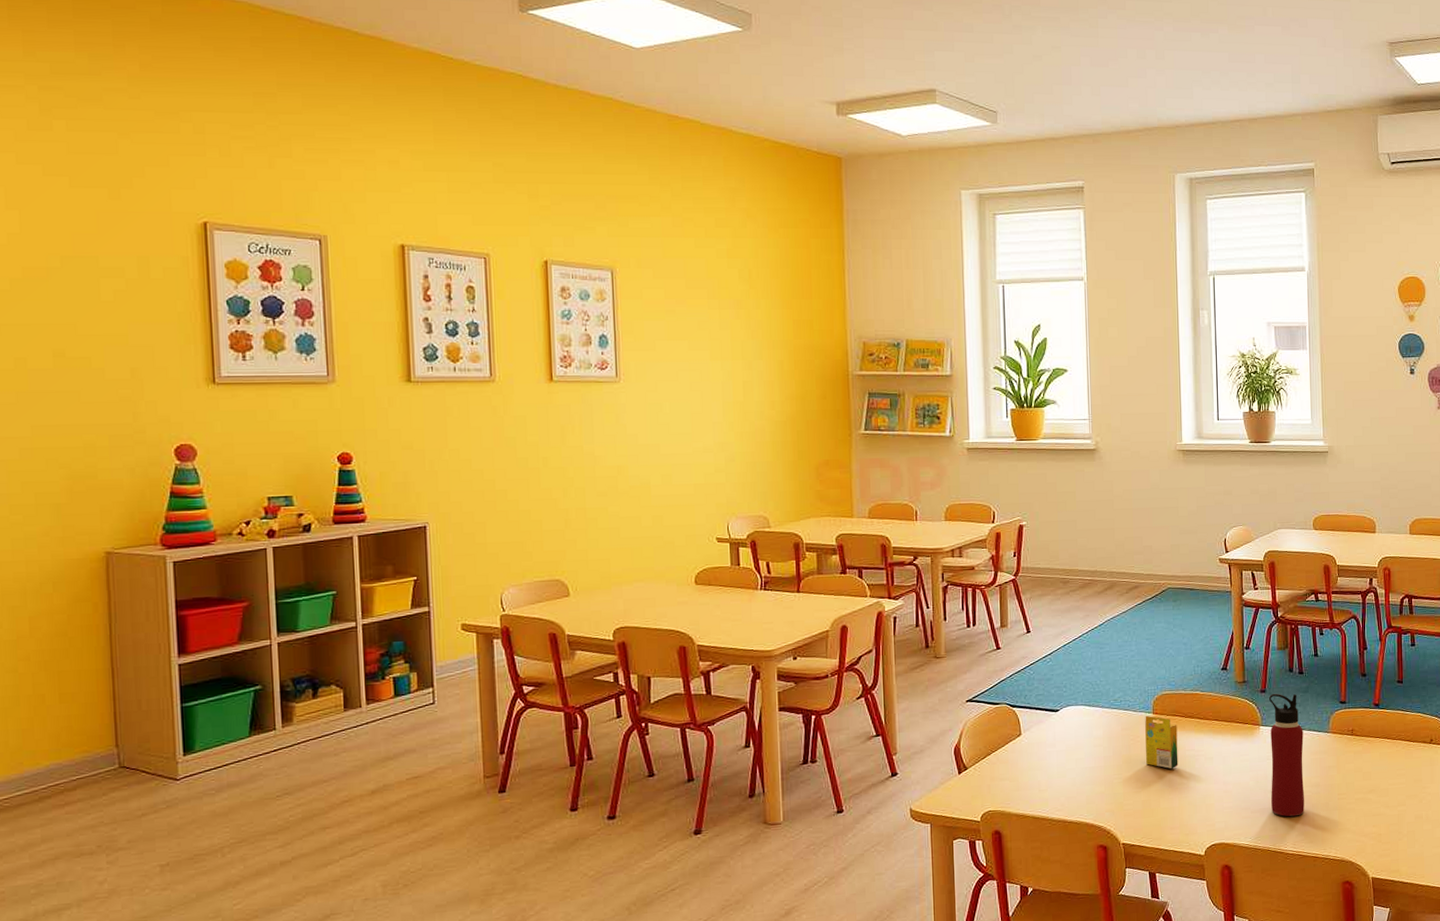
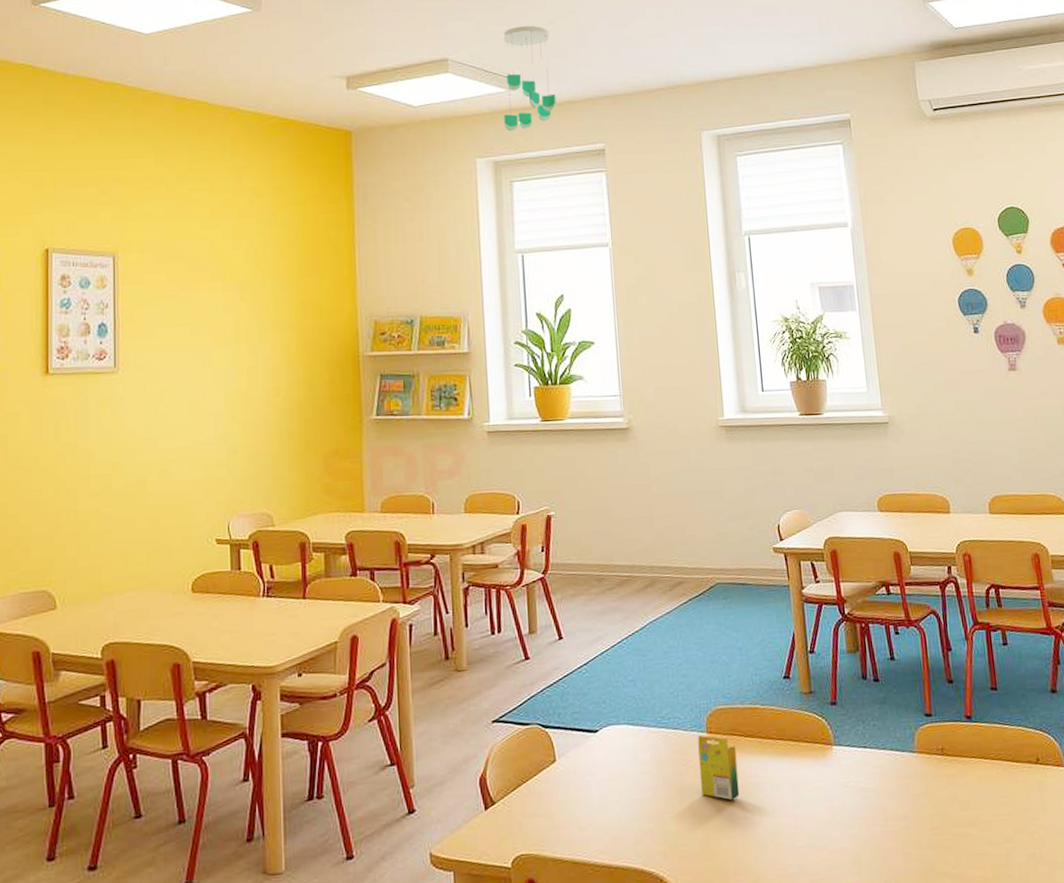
ceiling mobile: none [988,60,1039,165] -> present [503,26,556,132]
water bottle: present [1268,693,1304,817] -> none [840,705,893,858]

